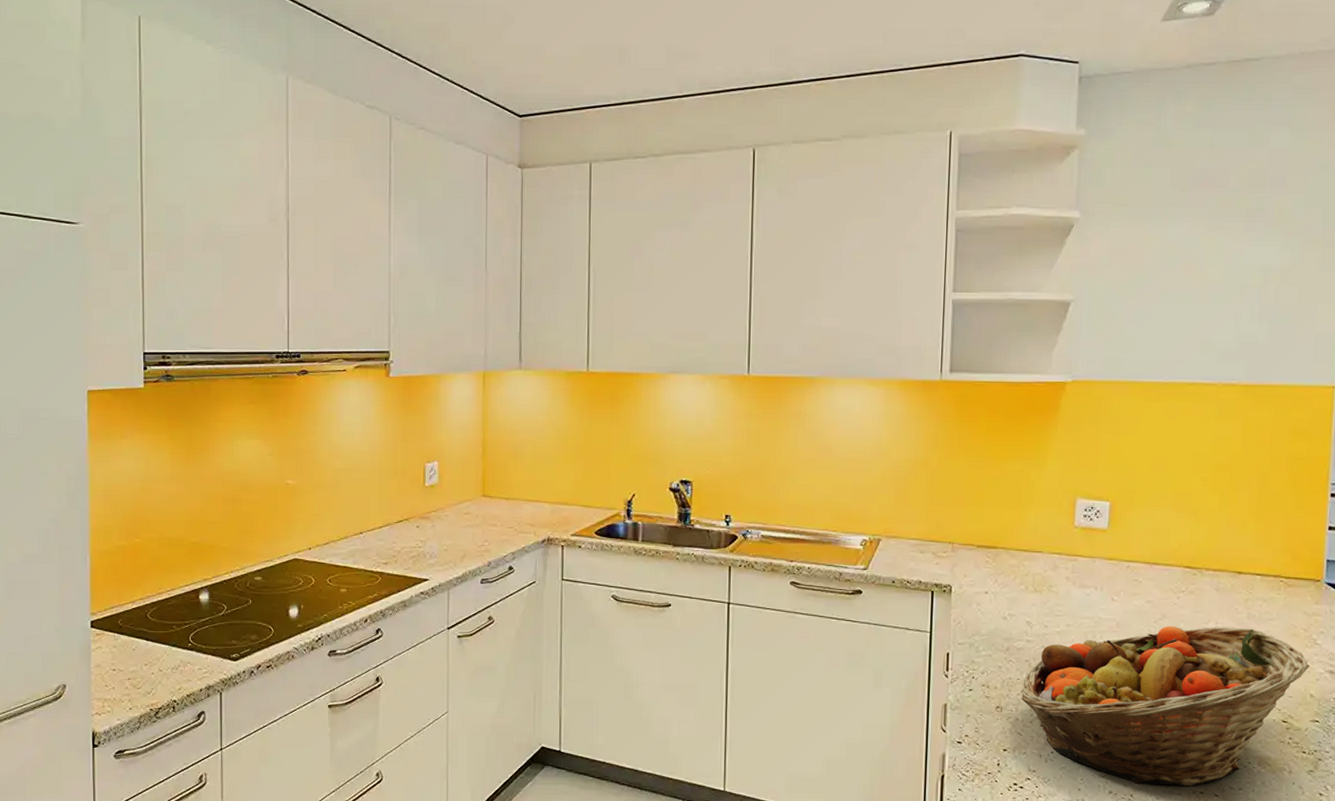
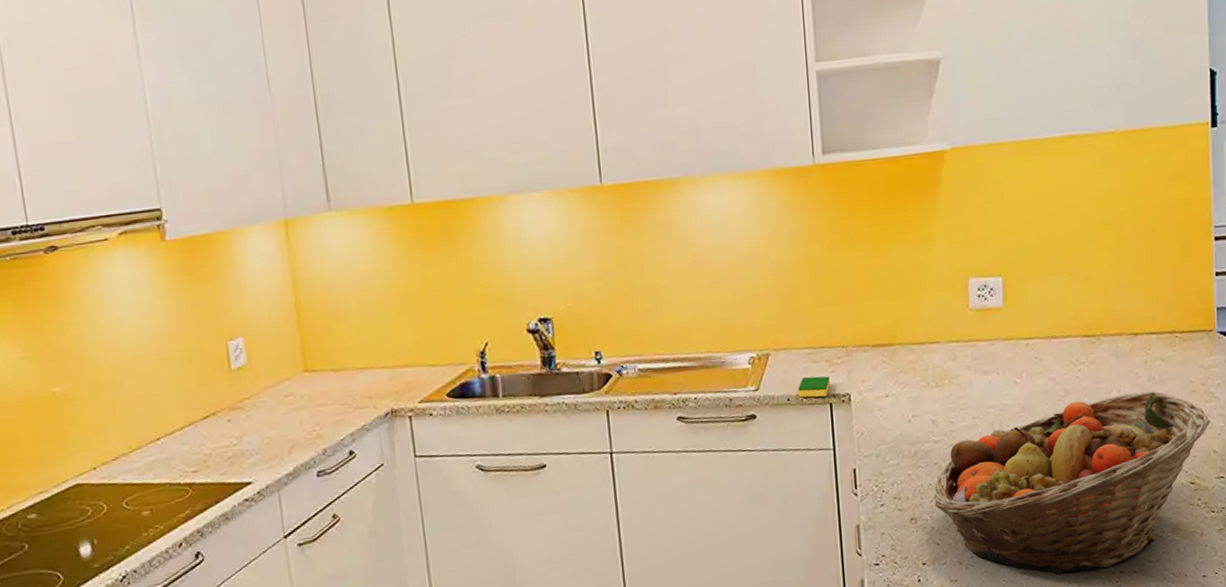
dish sponge: none [903,564,934,585] -> present [798,376,830,398]

